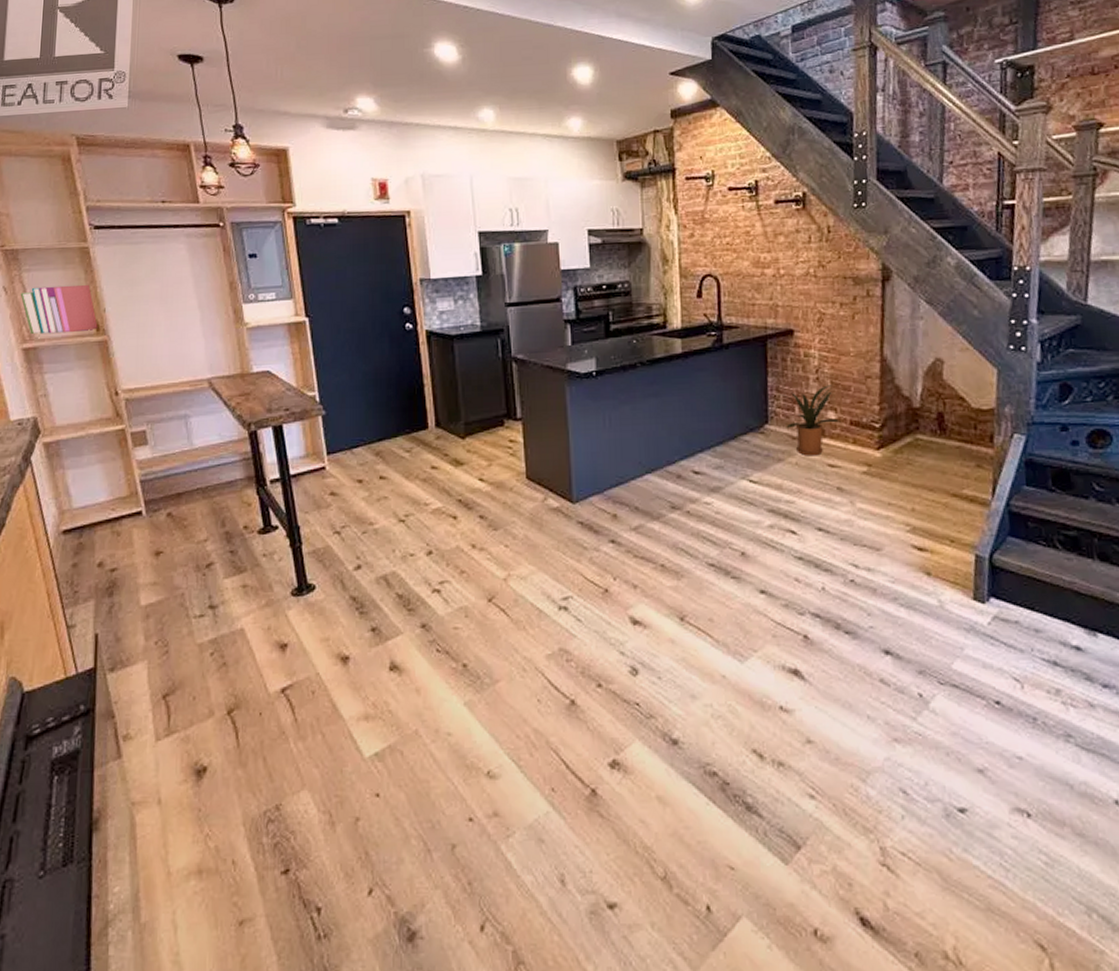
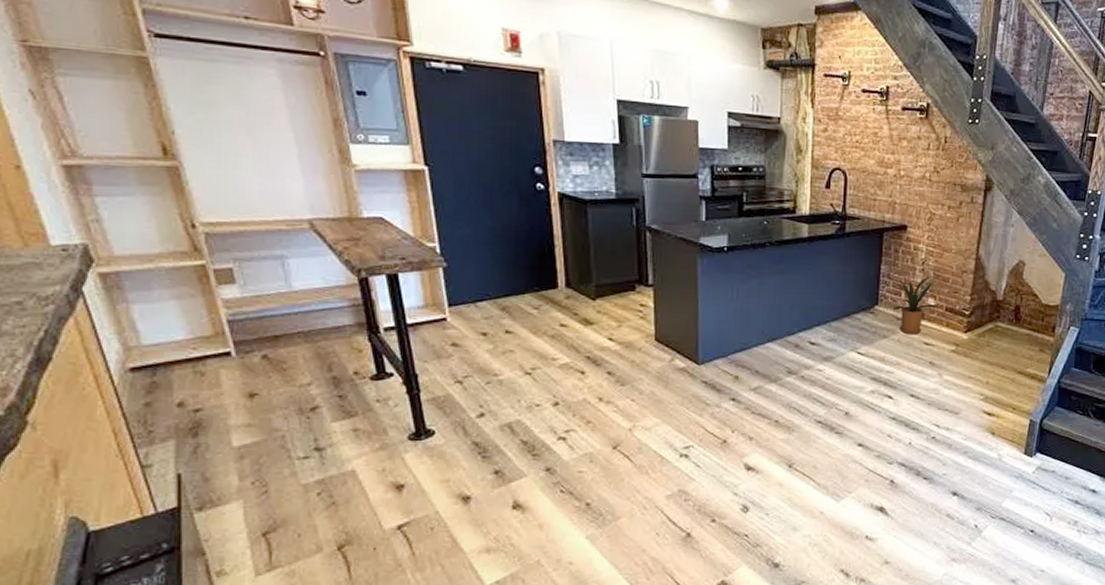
books: present [20,284,98,335] -> none [54,95,165,154]

